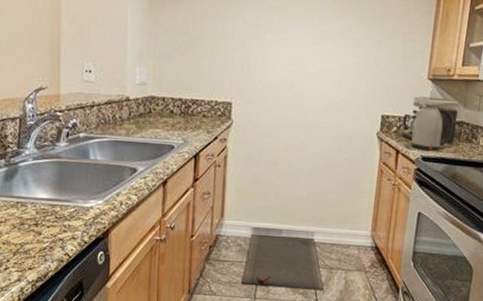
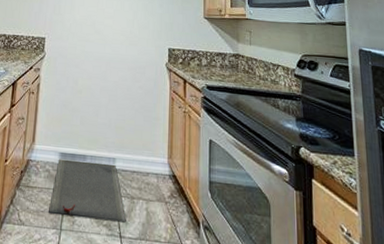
coffee maker: present [401,96,459,143] -> none [187,32,233,74]
kettle: present [410,105,454,151] -> none [196,39,231,81]

